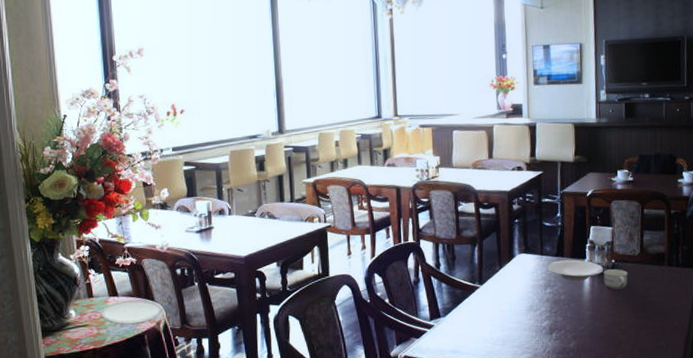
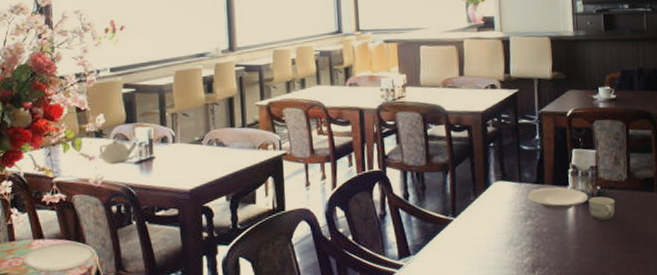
teapot: none [164,212,197,232] -> present [98,140,137,164]

